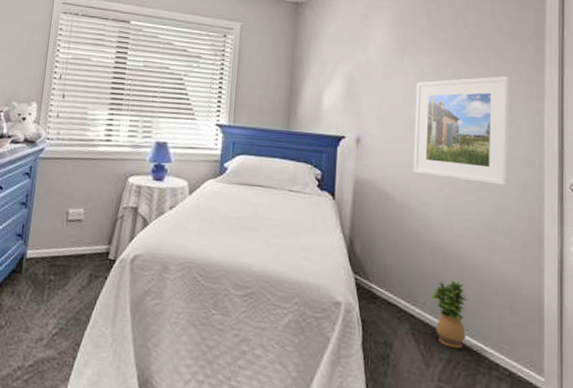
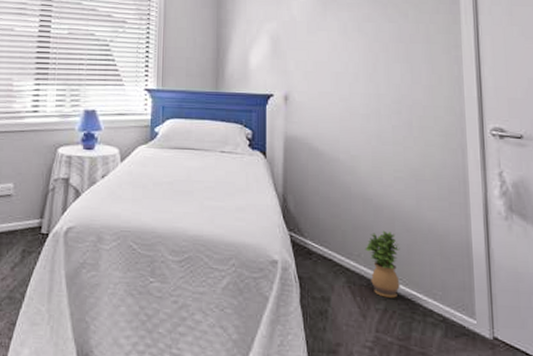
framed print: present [413,76,510,186] -> none [340,27,432,134]

